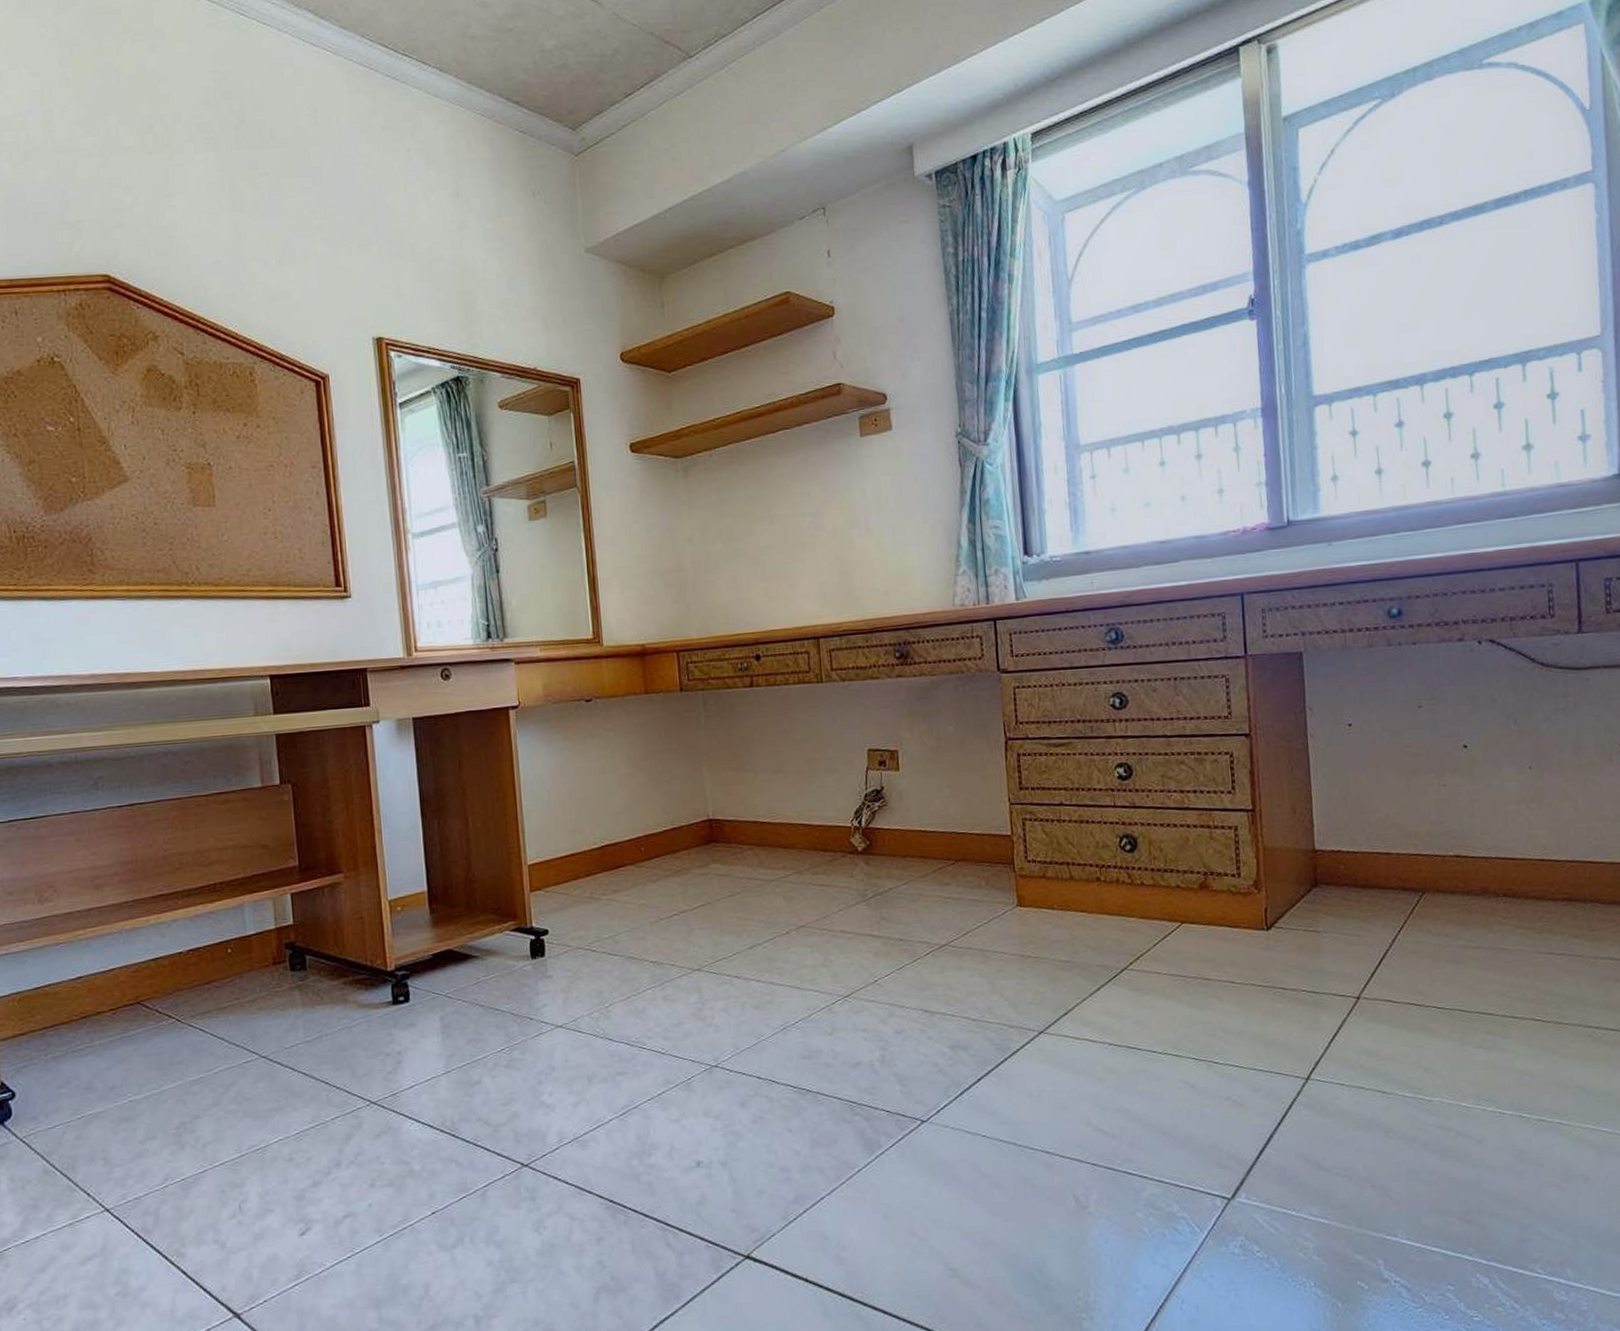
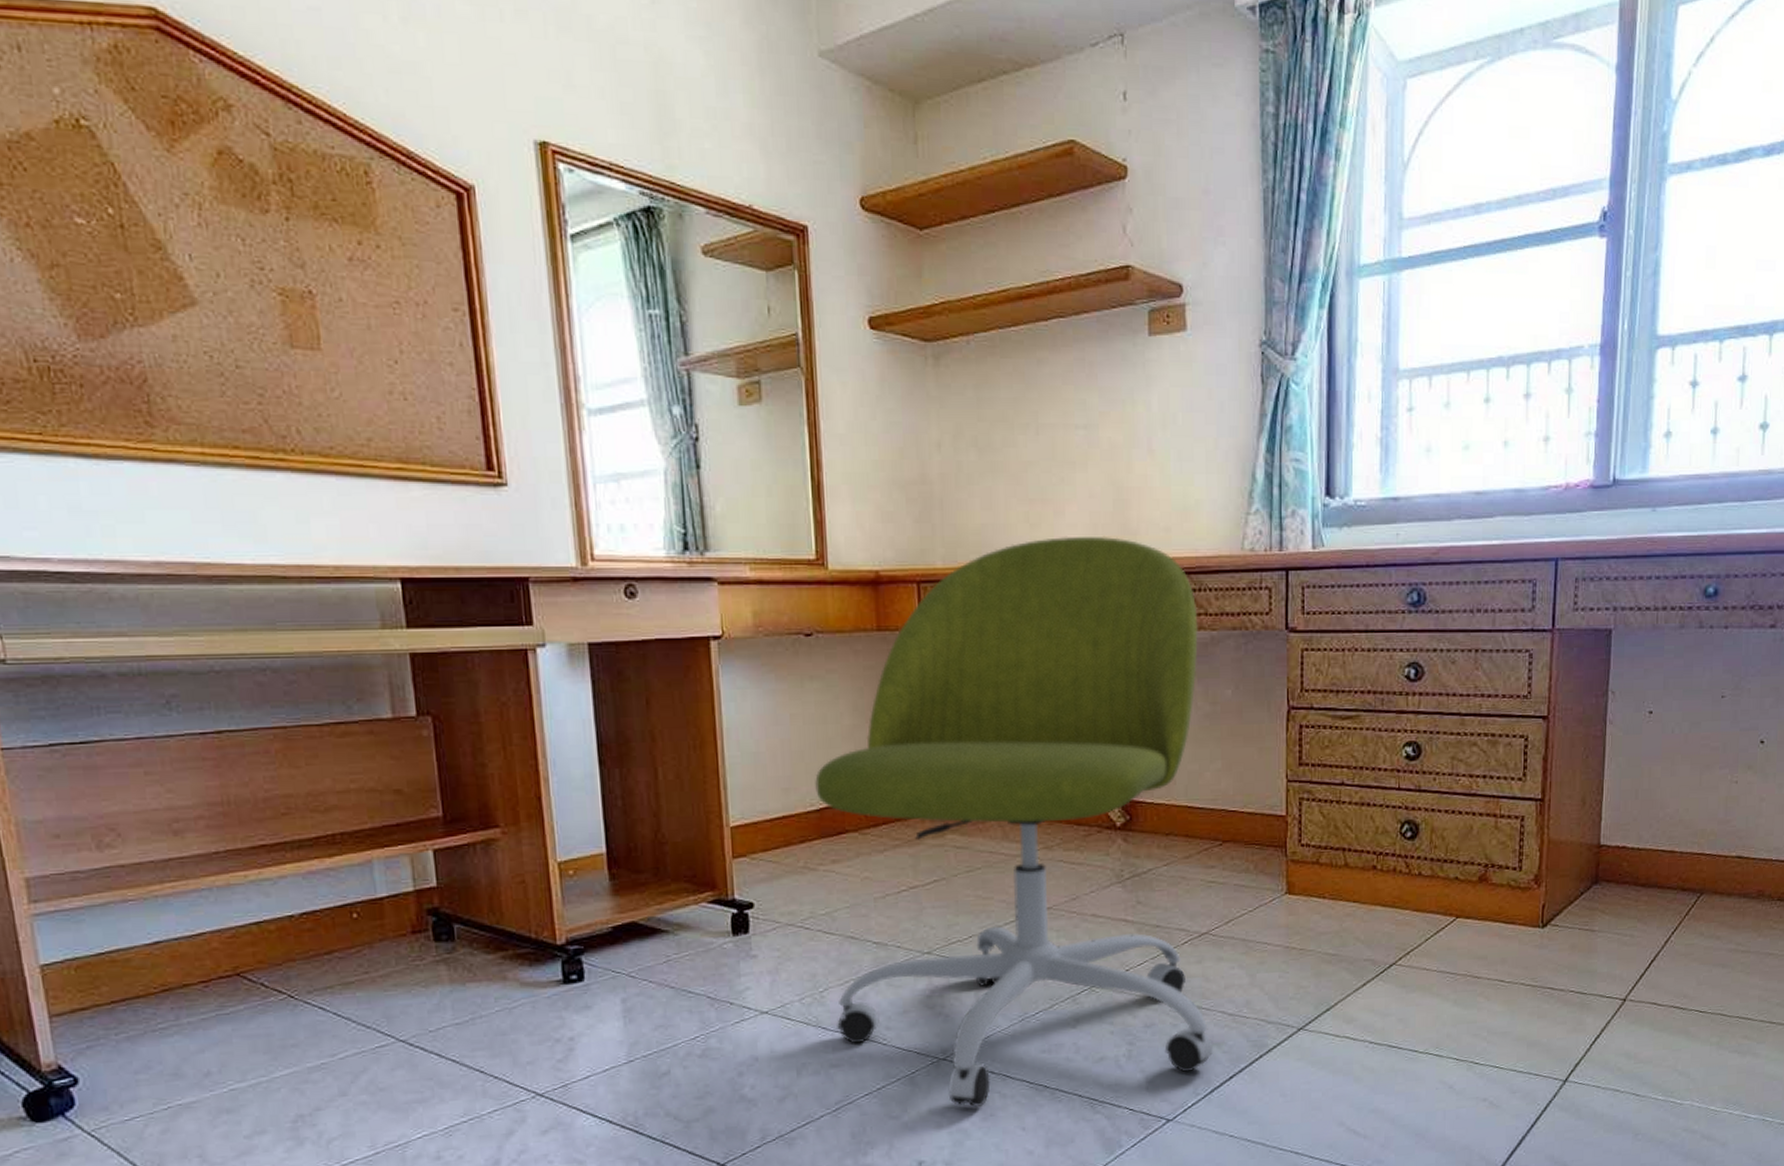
office chair: none [597,602,961,1111] -> present [815,535,1214,1108]

